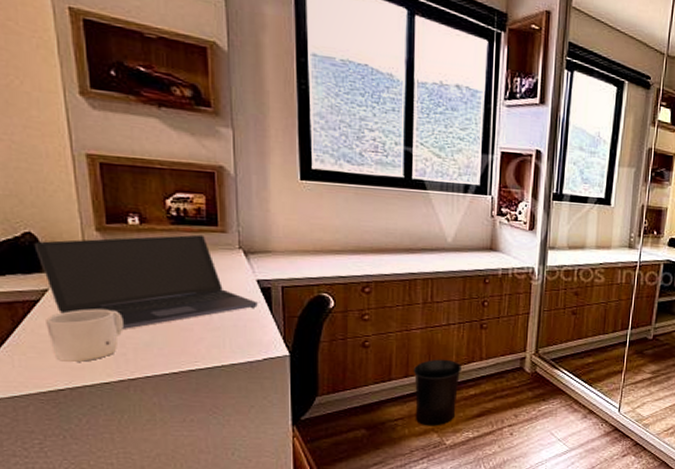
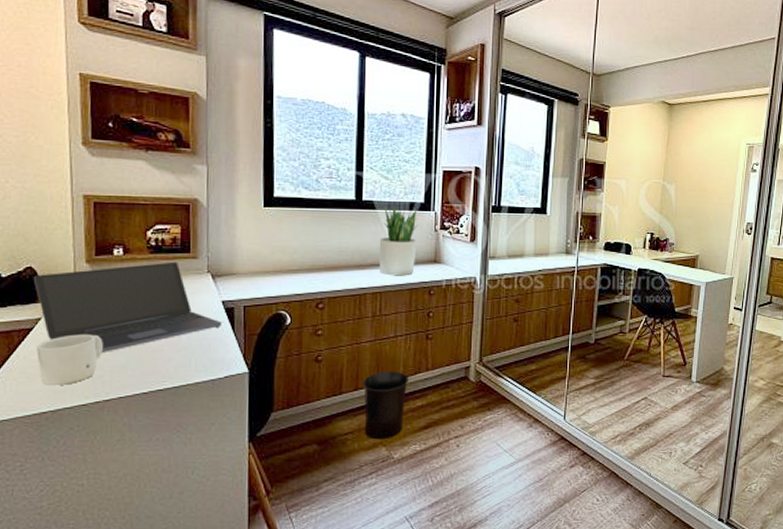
planter: none [430,186,474,263] -> present [379,205,419,276]

